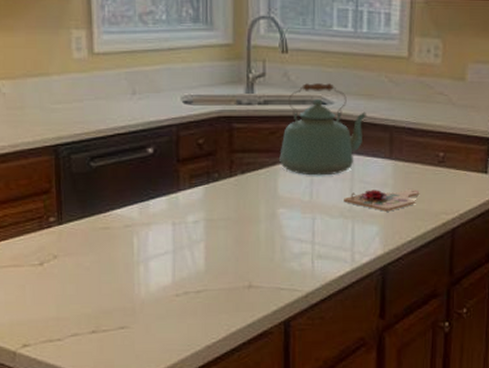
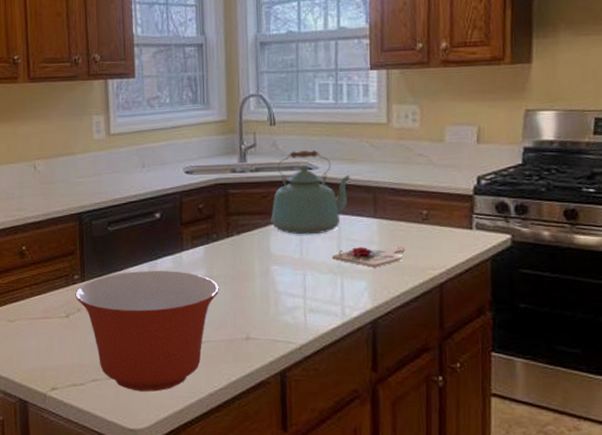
mixing bowl: none [51,213,220,346] -> present [75,271,219,392]

